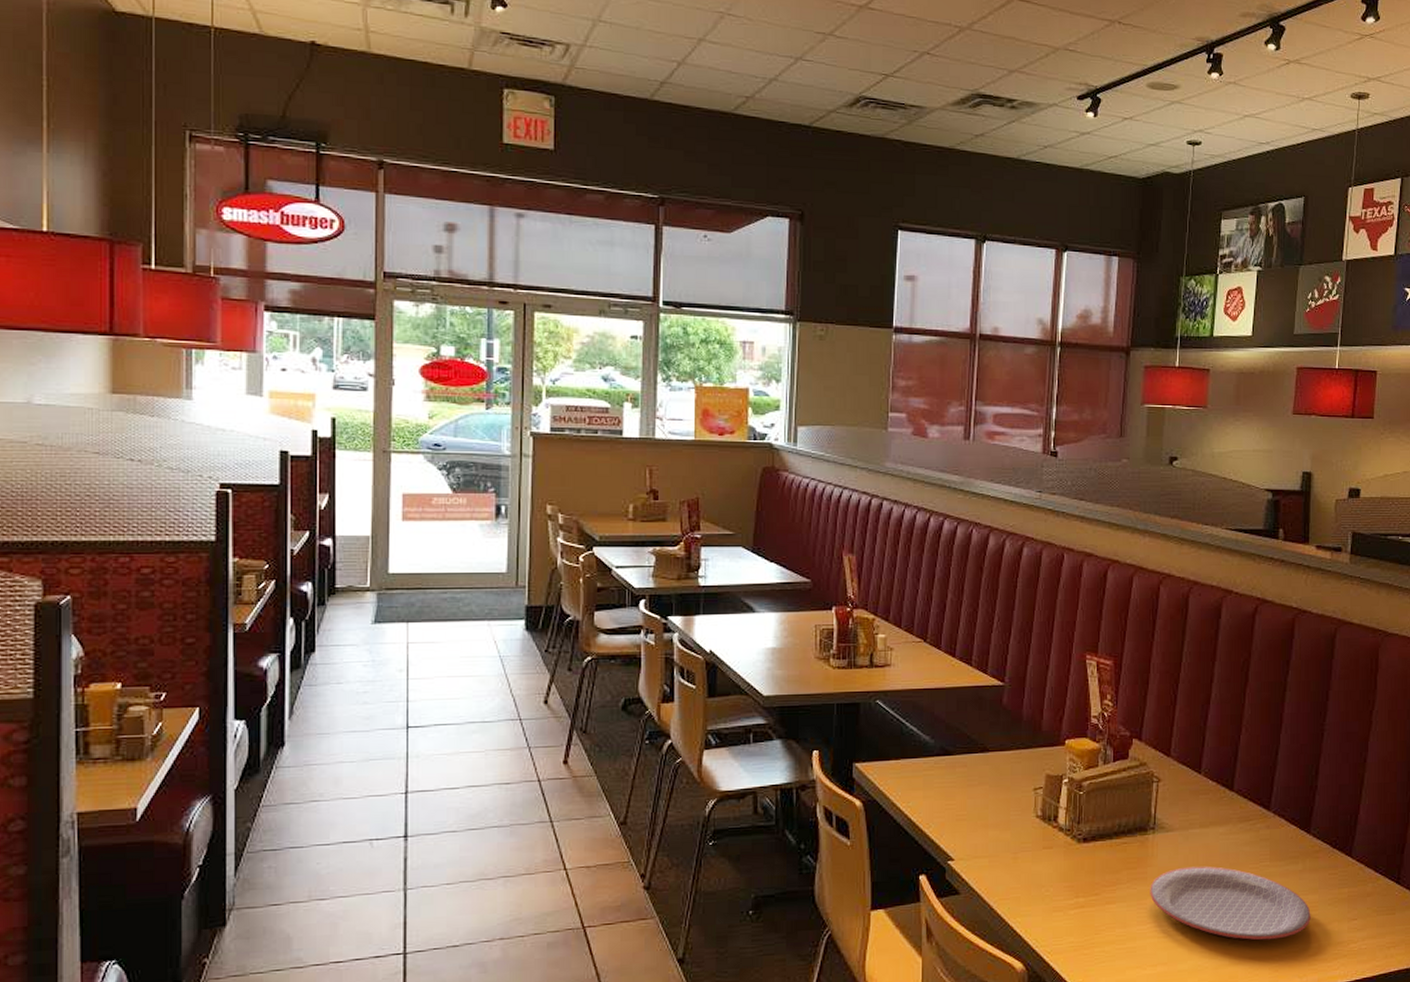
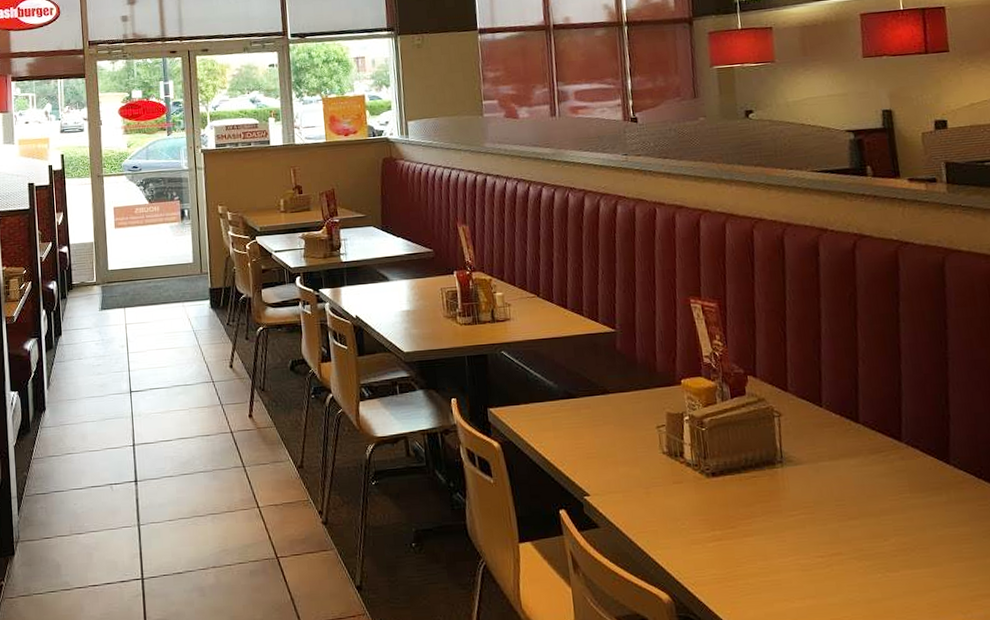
plate: present [1150,866,1311,940] -> none [786,498,966,574]

